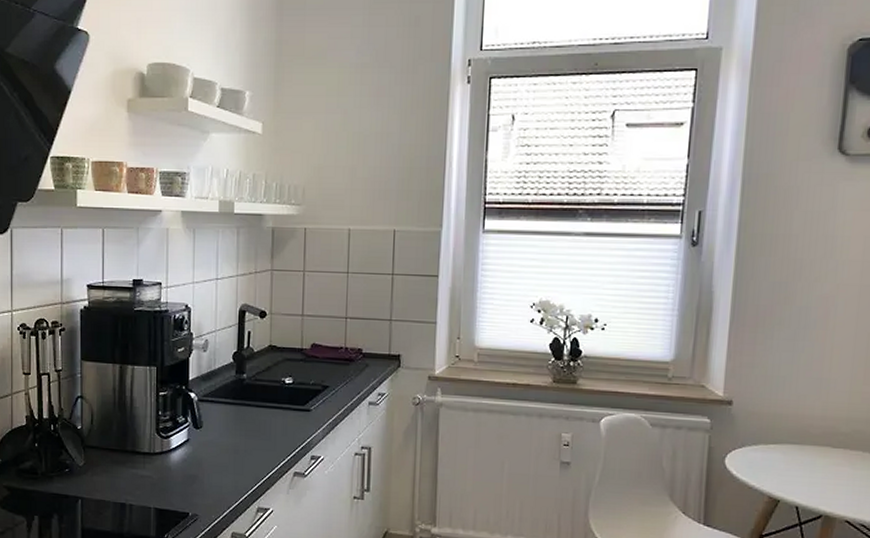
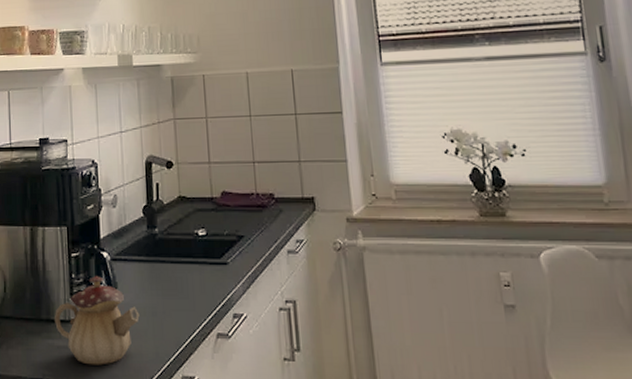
teapot: none [140,414,222,495] -> present [55,276,140,365]

